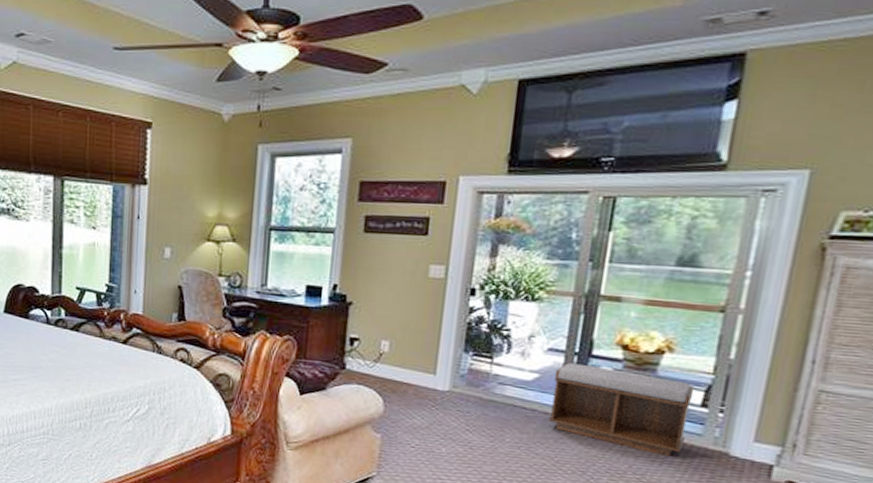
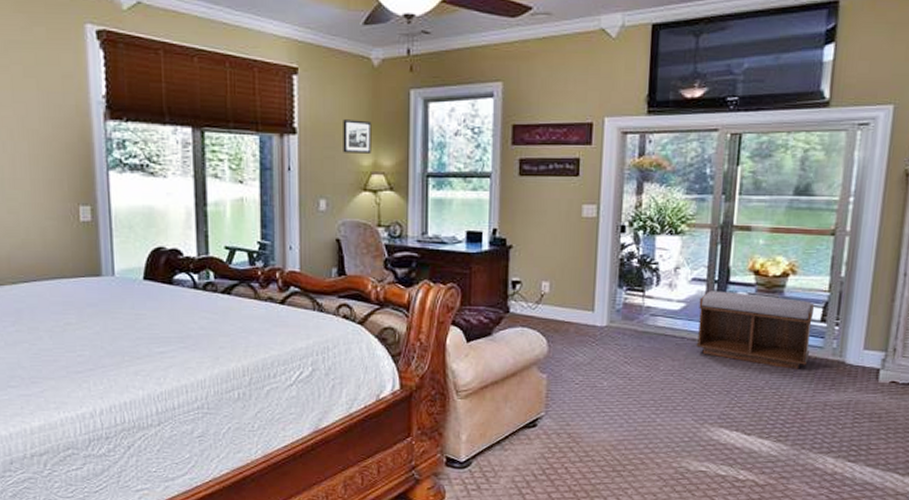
picture frame: none [189,172,219,205] -> present [343,119,372,154]

